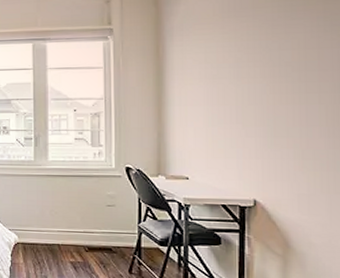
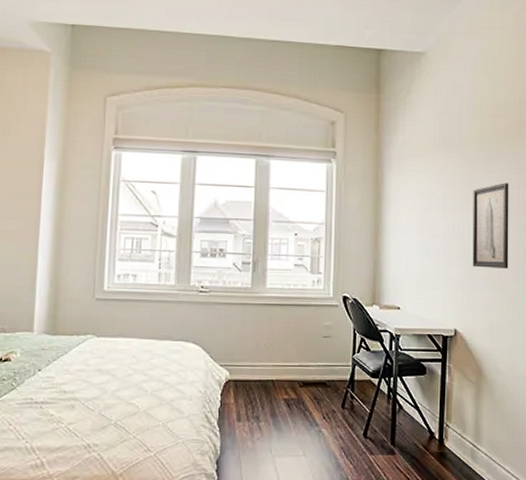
wall art: none [272,42,321,135] -> present [472,183,509,269]

